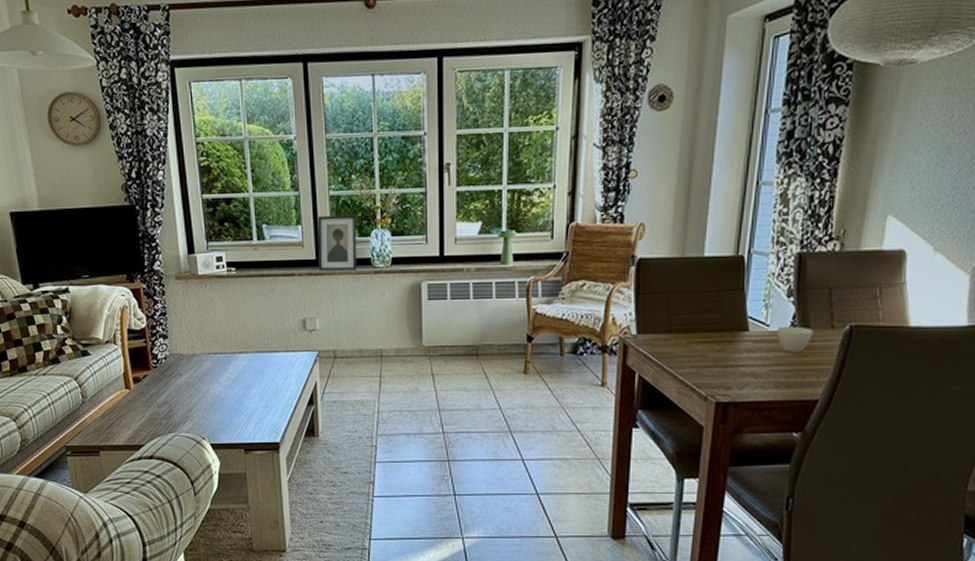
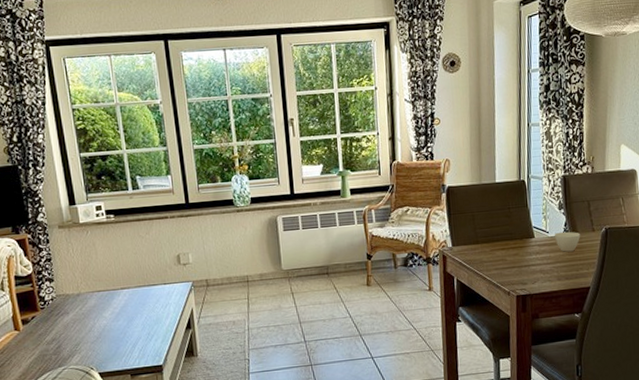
picture frame: present [317,215,357,271] -> none [184,164,221,213]

